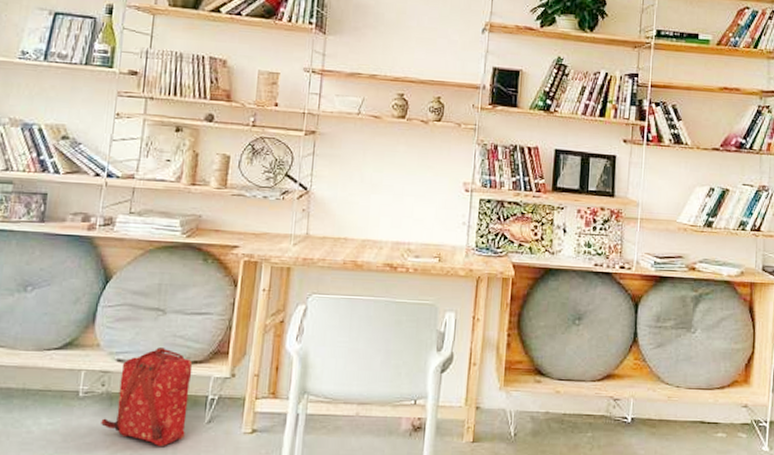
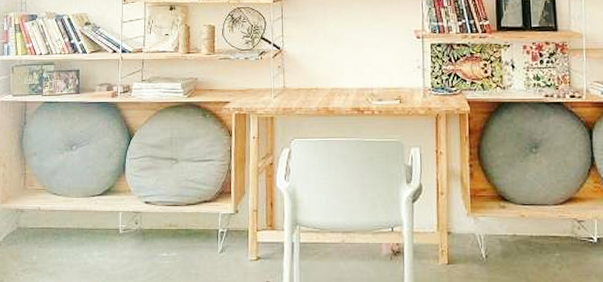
backpack: present [101,347,193,447] -> none [138,191,204,274]

